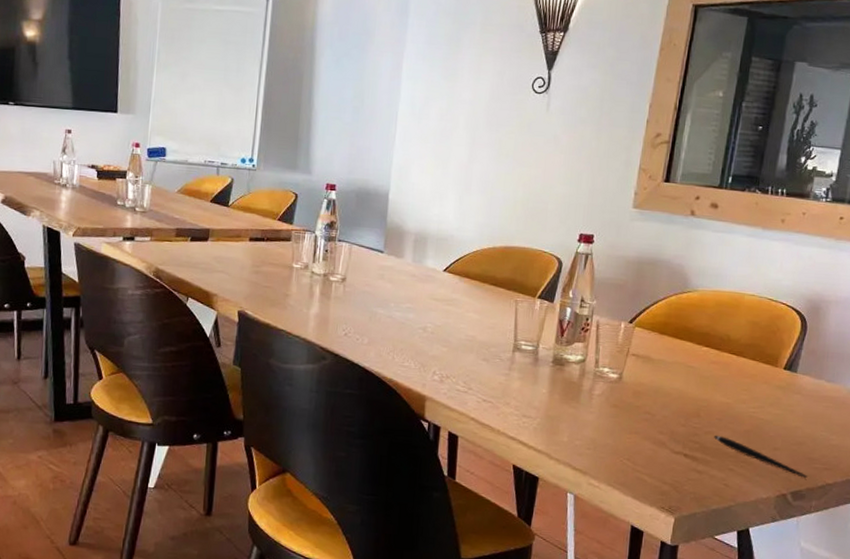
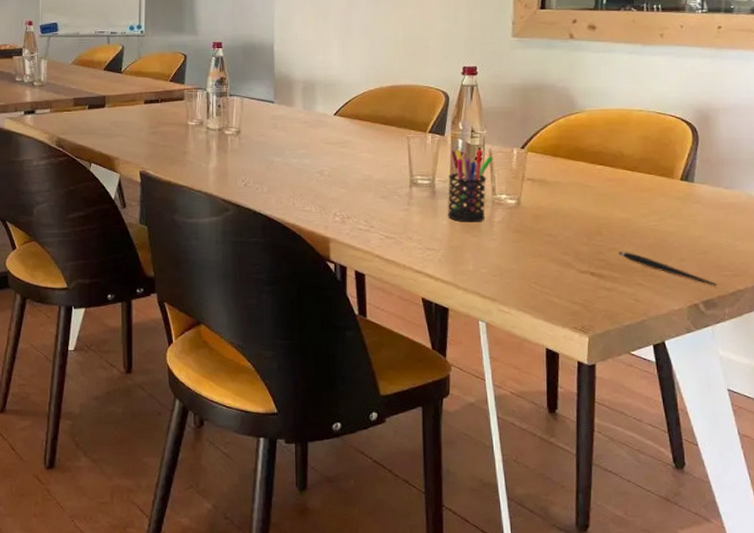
pen holder: none [547,318,600,394] -> present [447,149,494,223]

